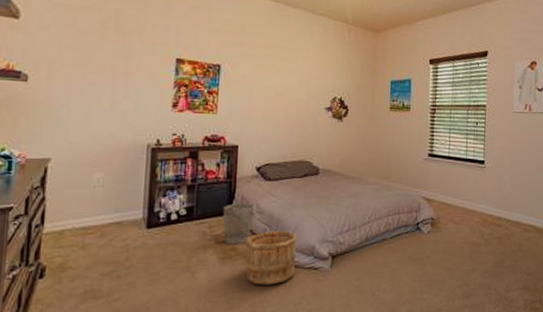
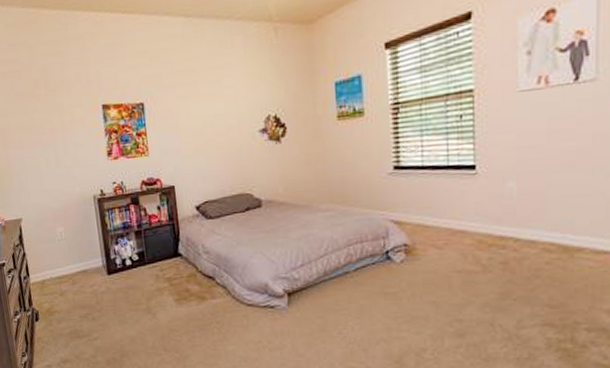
wastebasket: present [223,203,253,244] -> none [171,244,201,286]
wooden bucket: present [244,231,297,285] -> none [196,270,251,325]

